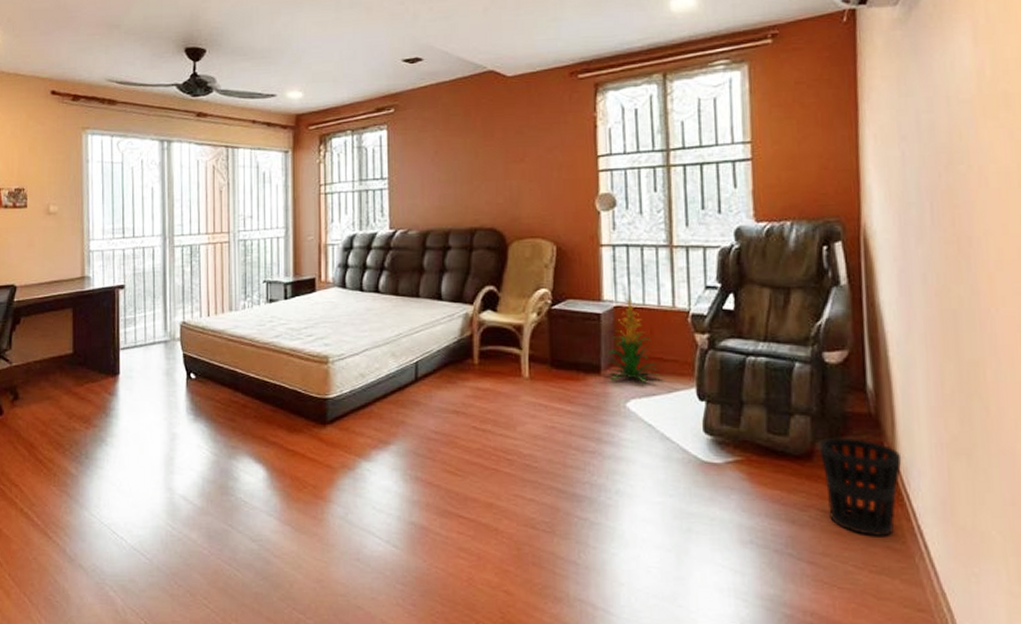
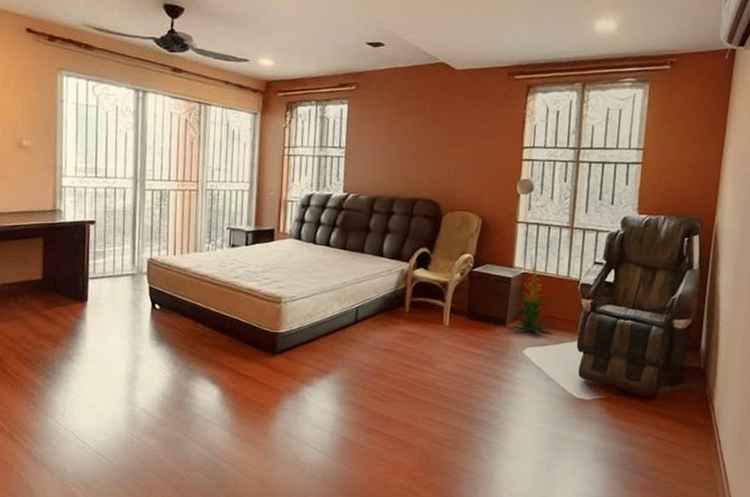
wastebasket: present [819,437,902,537] -> none [660,383,717,458]

